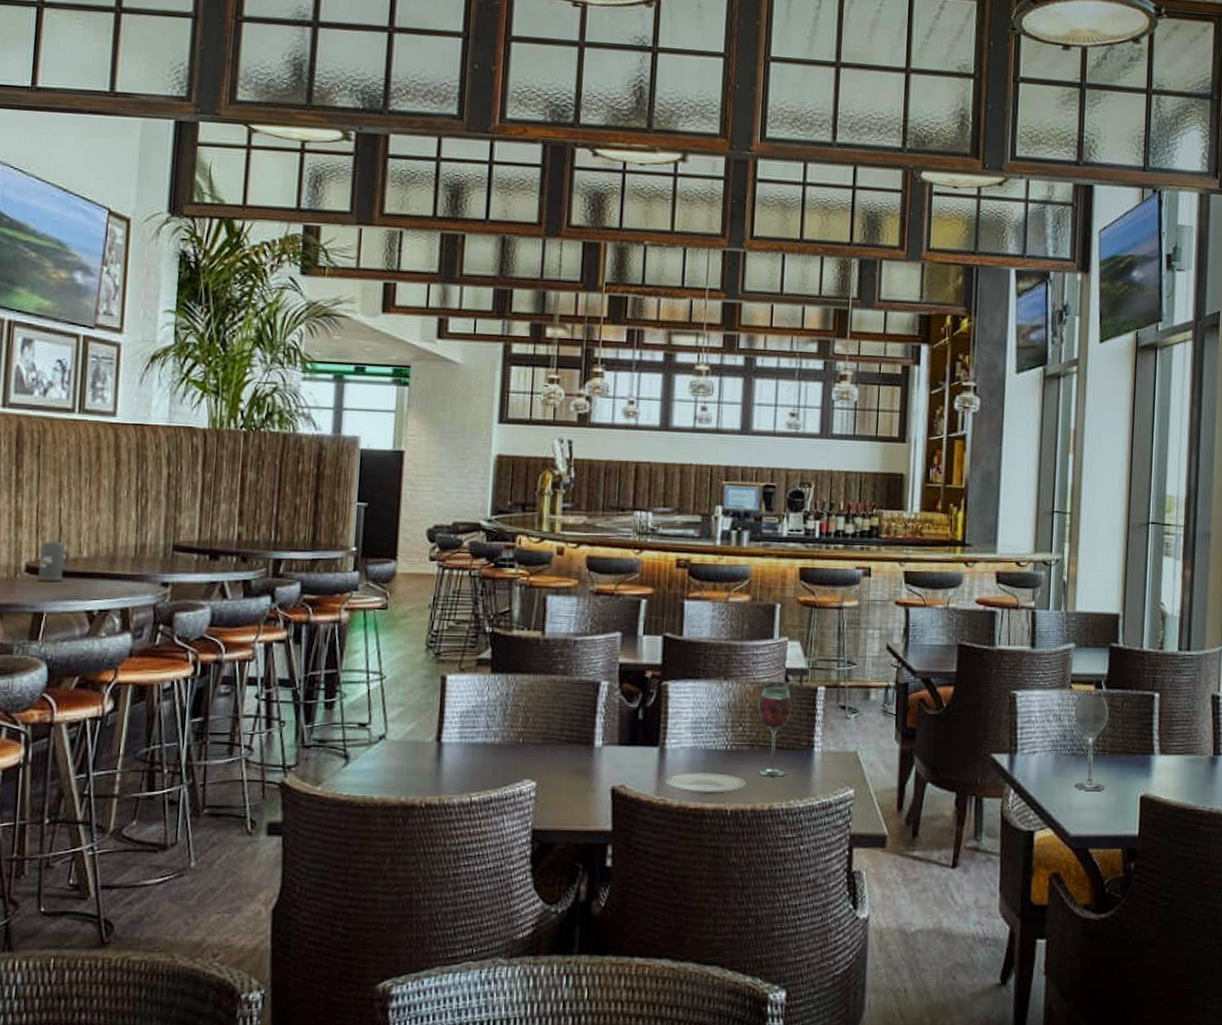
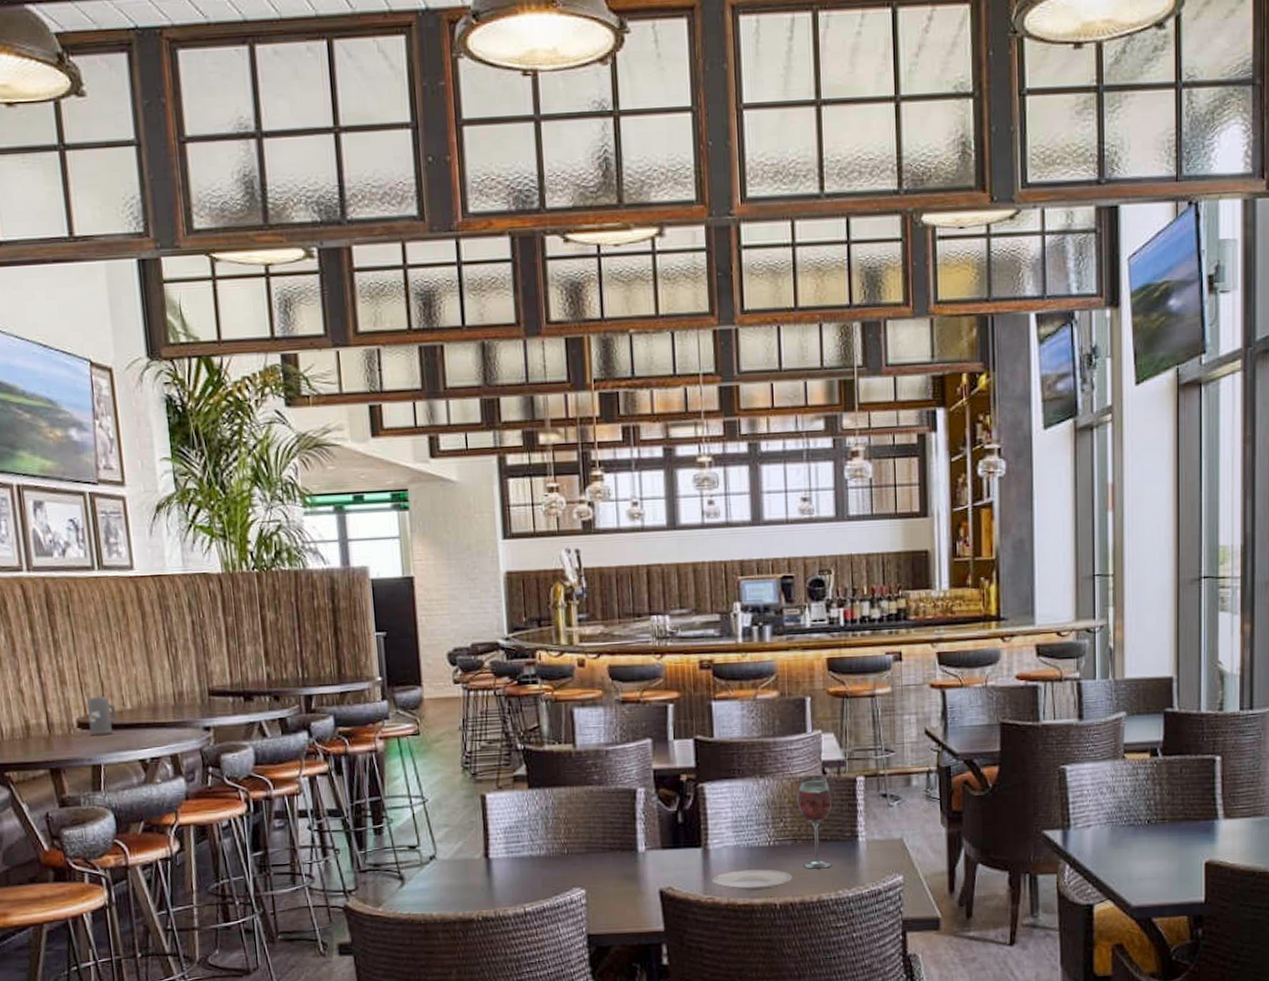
wineglass: present [1074,694,1109,792] -> none [1130,762,1167,861]

